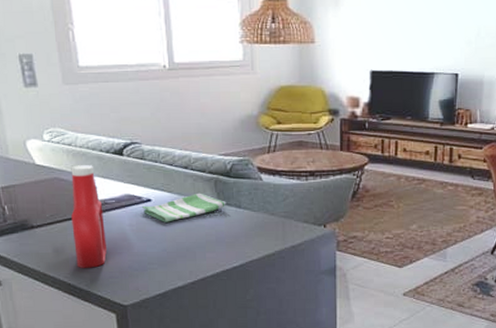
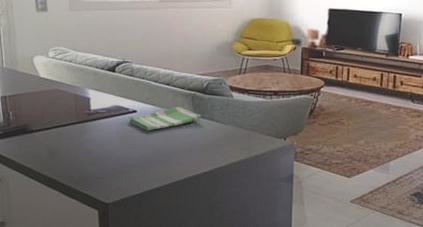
ketchup bottle: present [71,165,107,268] -> none [66,79,95,169]

